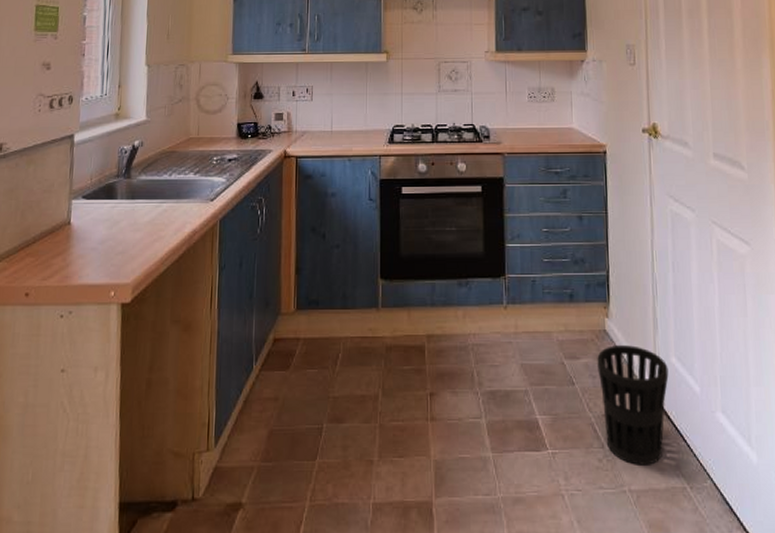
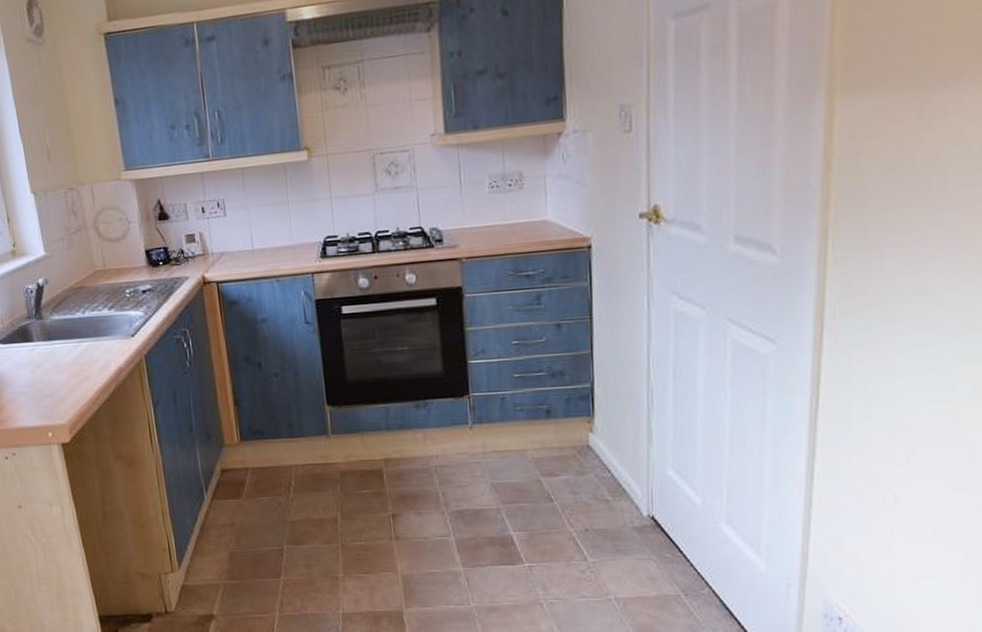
wastebasket: present [597,345,669,465] -> none [579,459,664,576]

